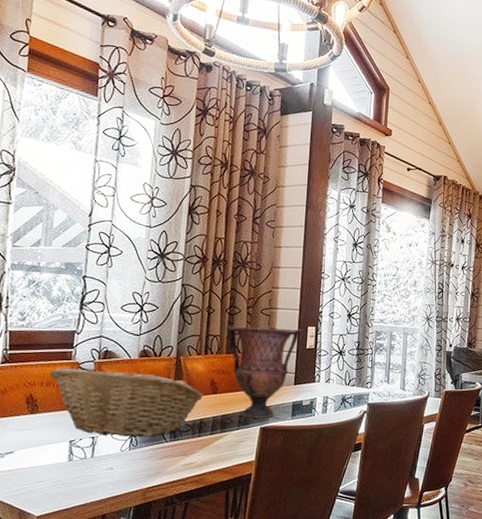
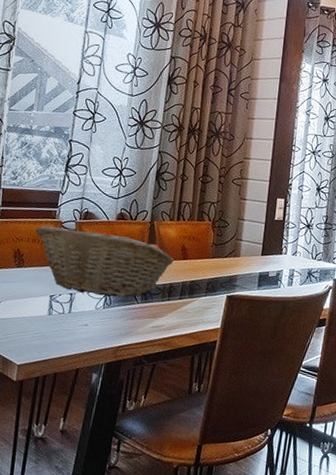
vase: present [224,325,303,418] -> none [196,193,272,287]

